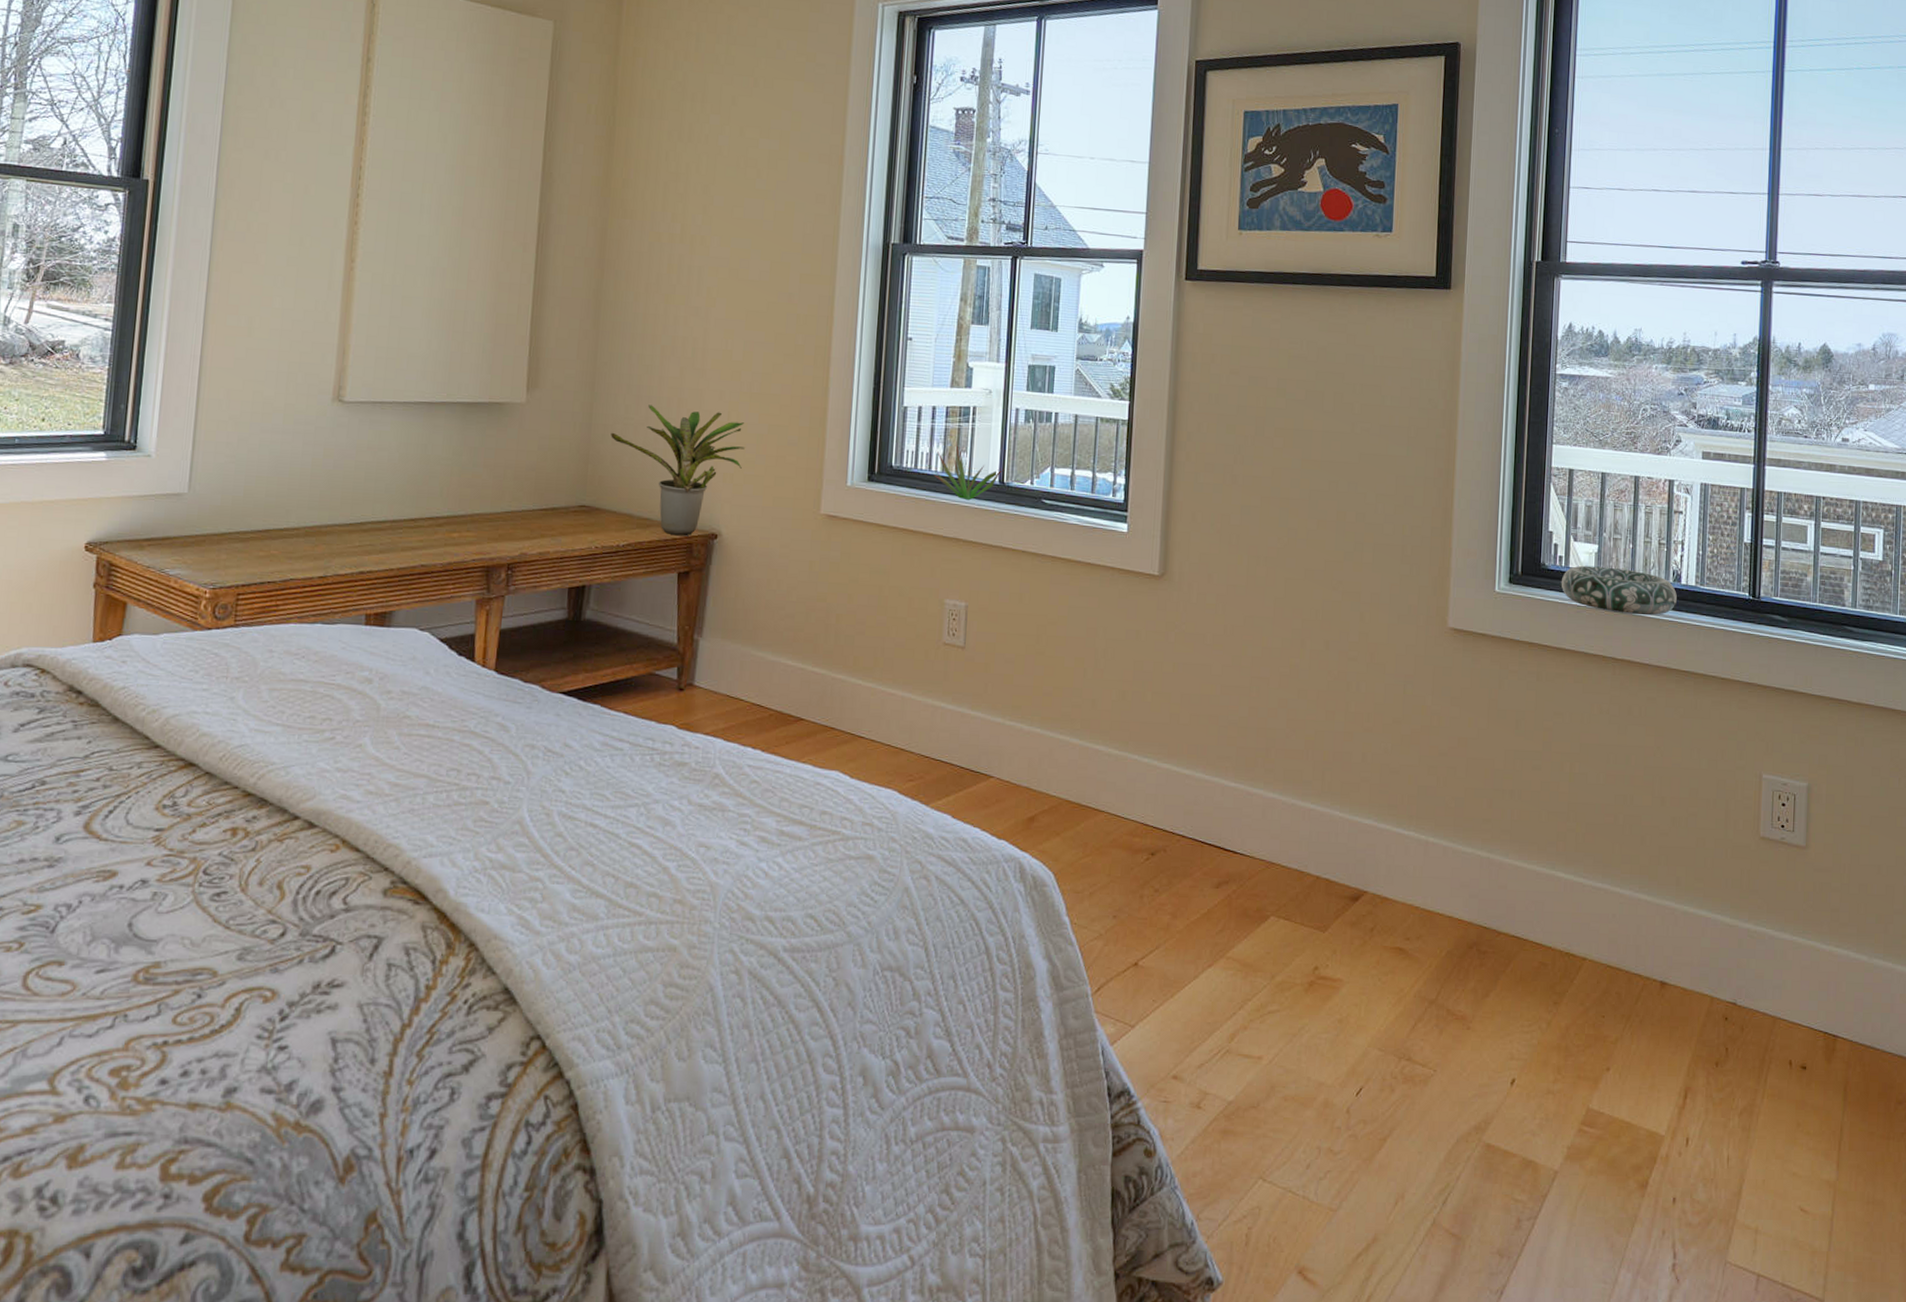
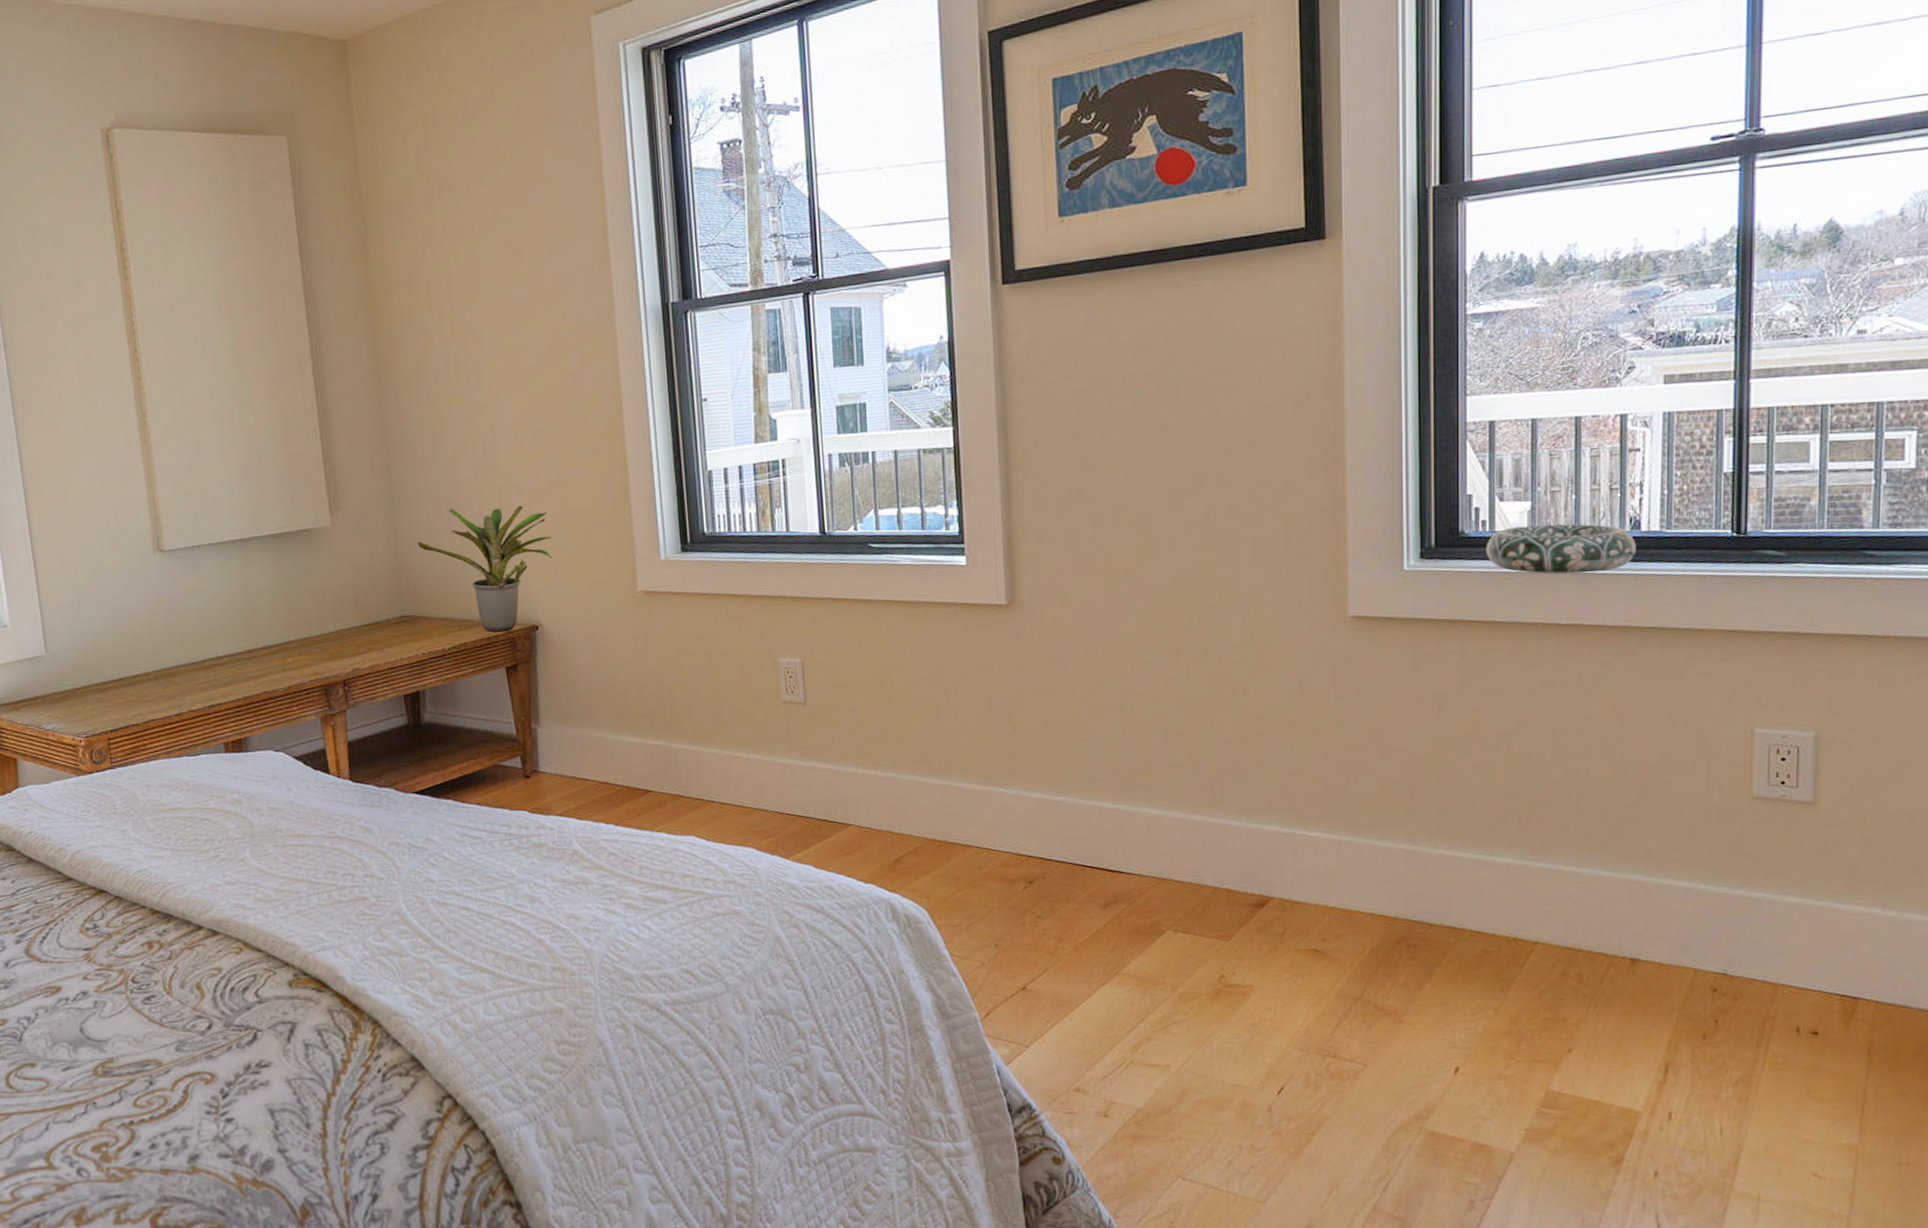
succulent plant: present [933,440,1004,501] -> none [749,497,823,557]

